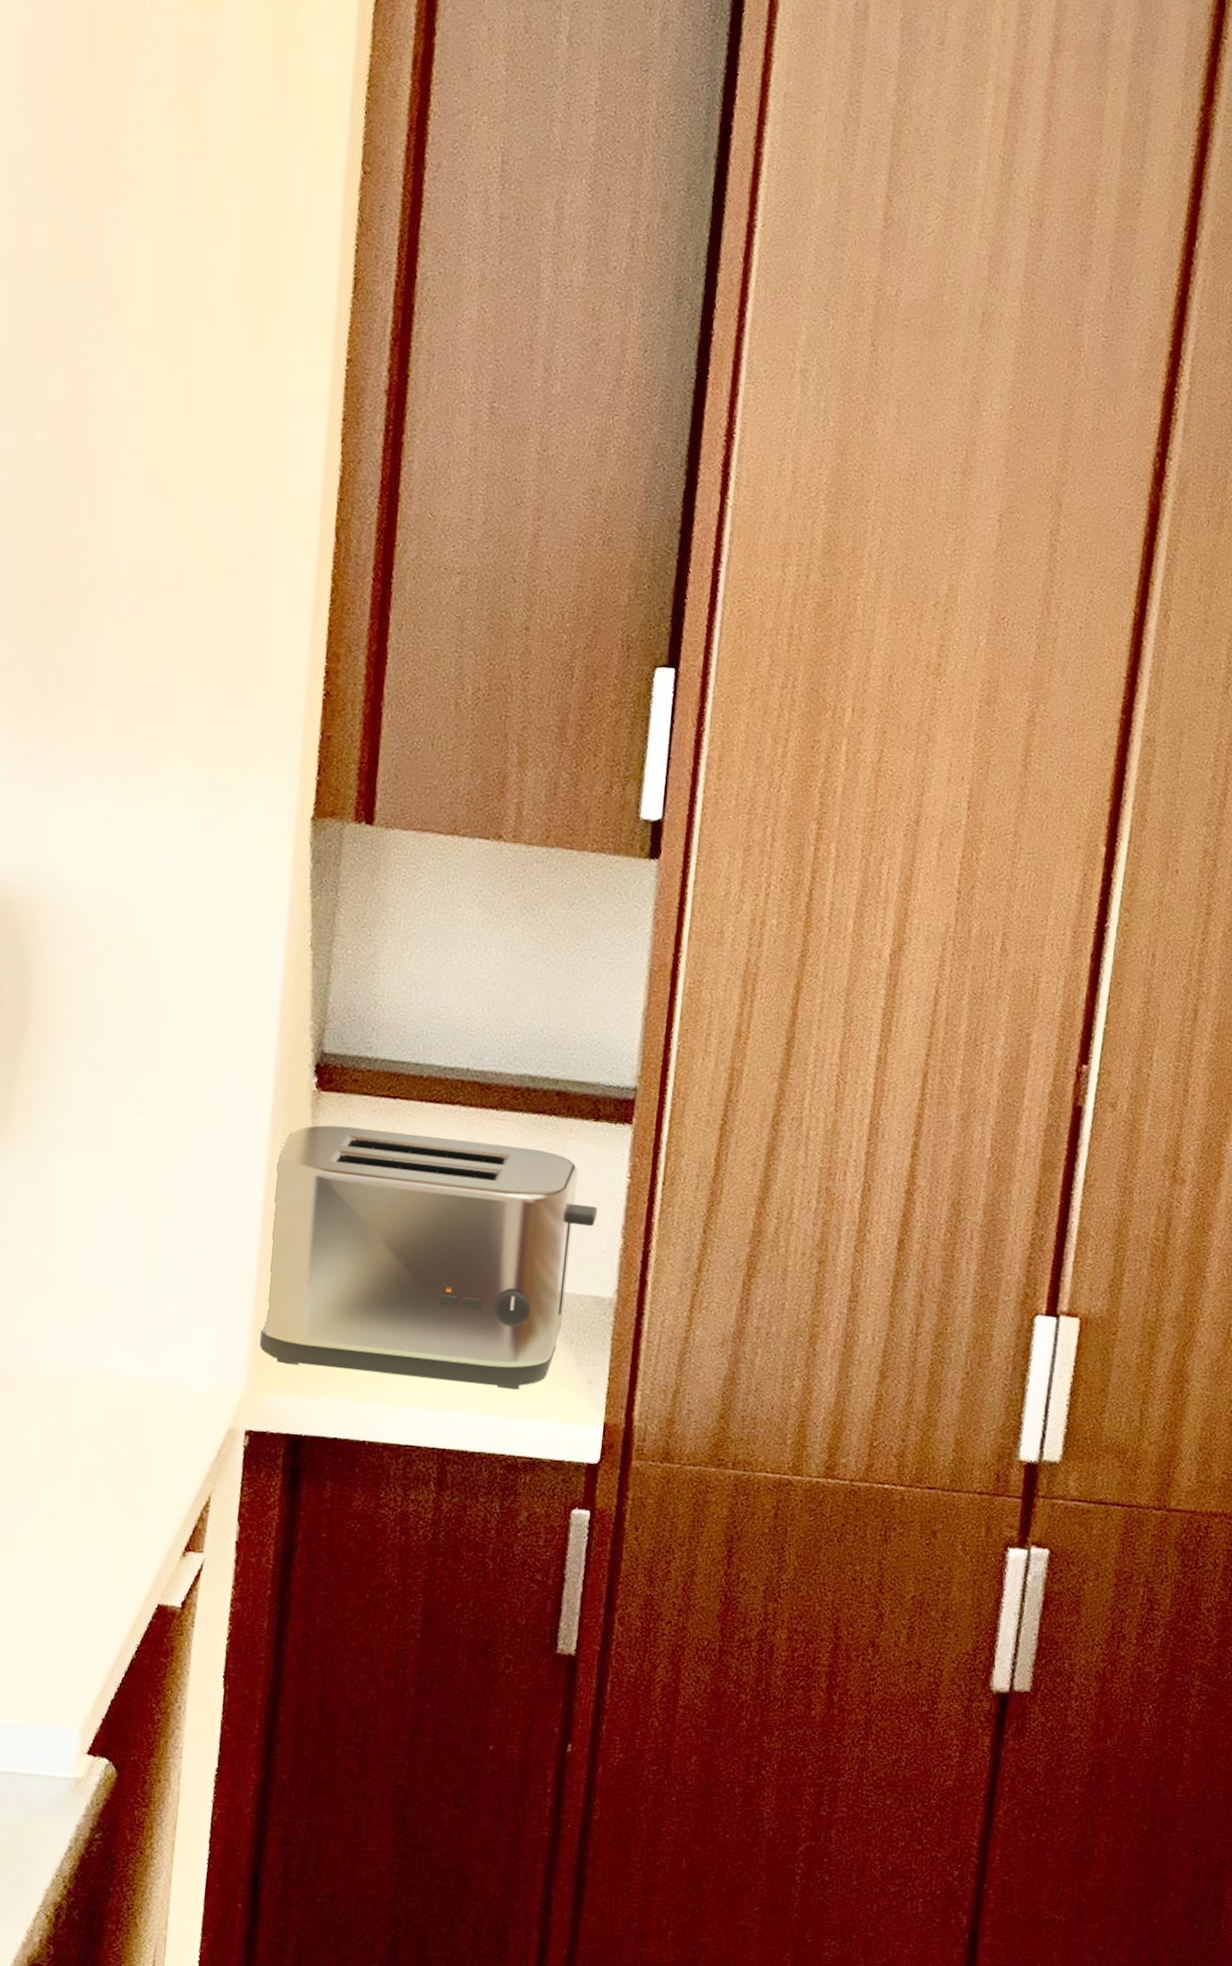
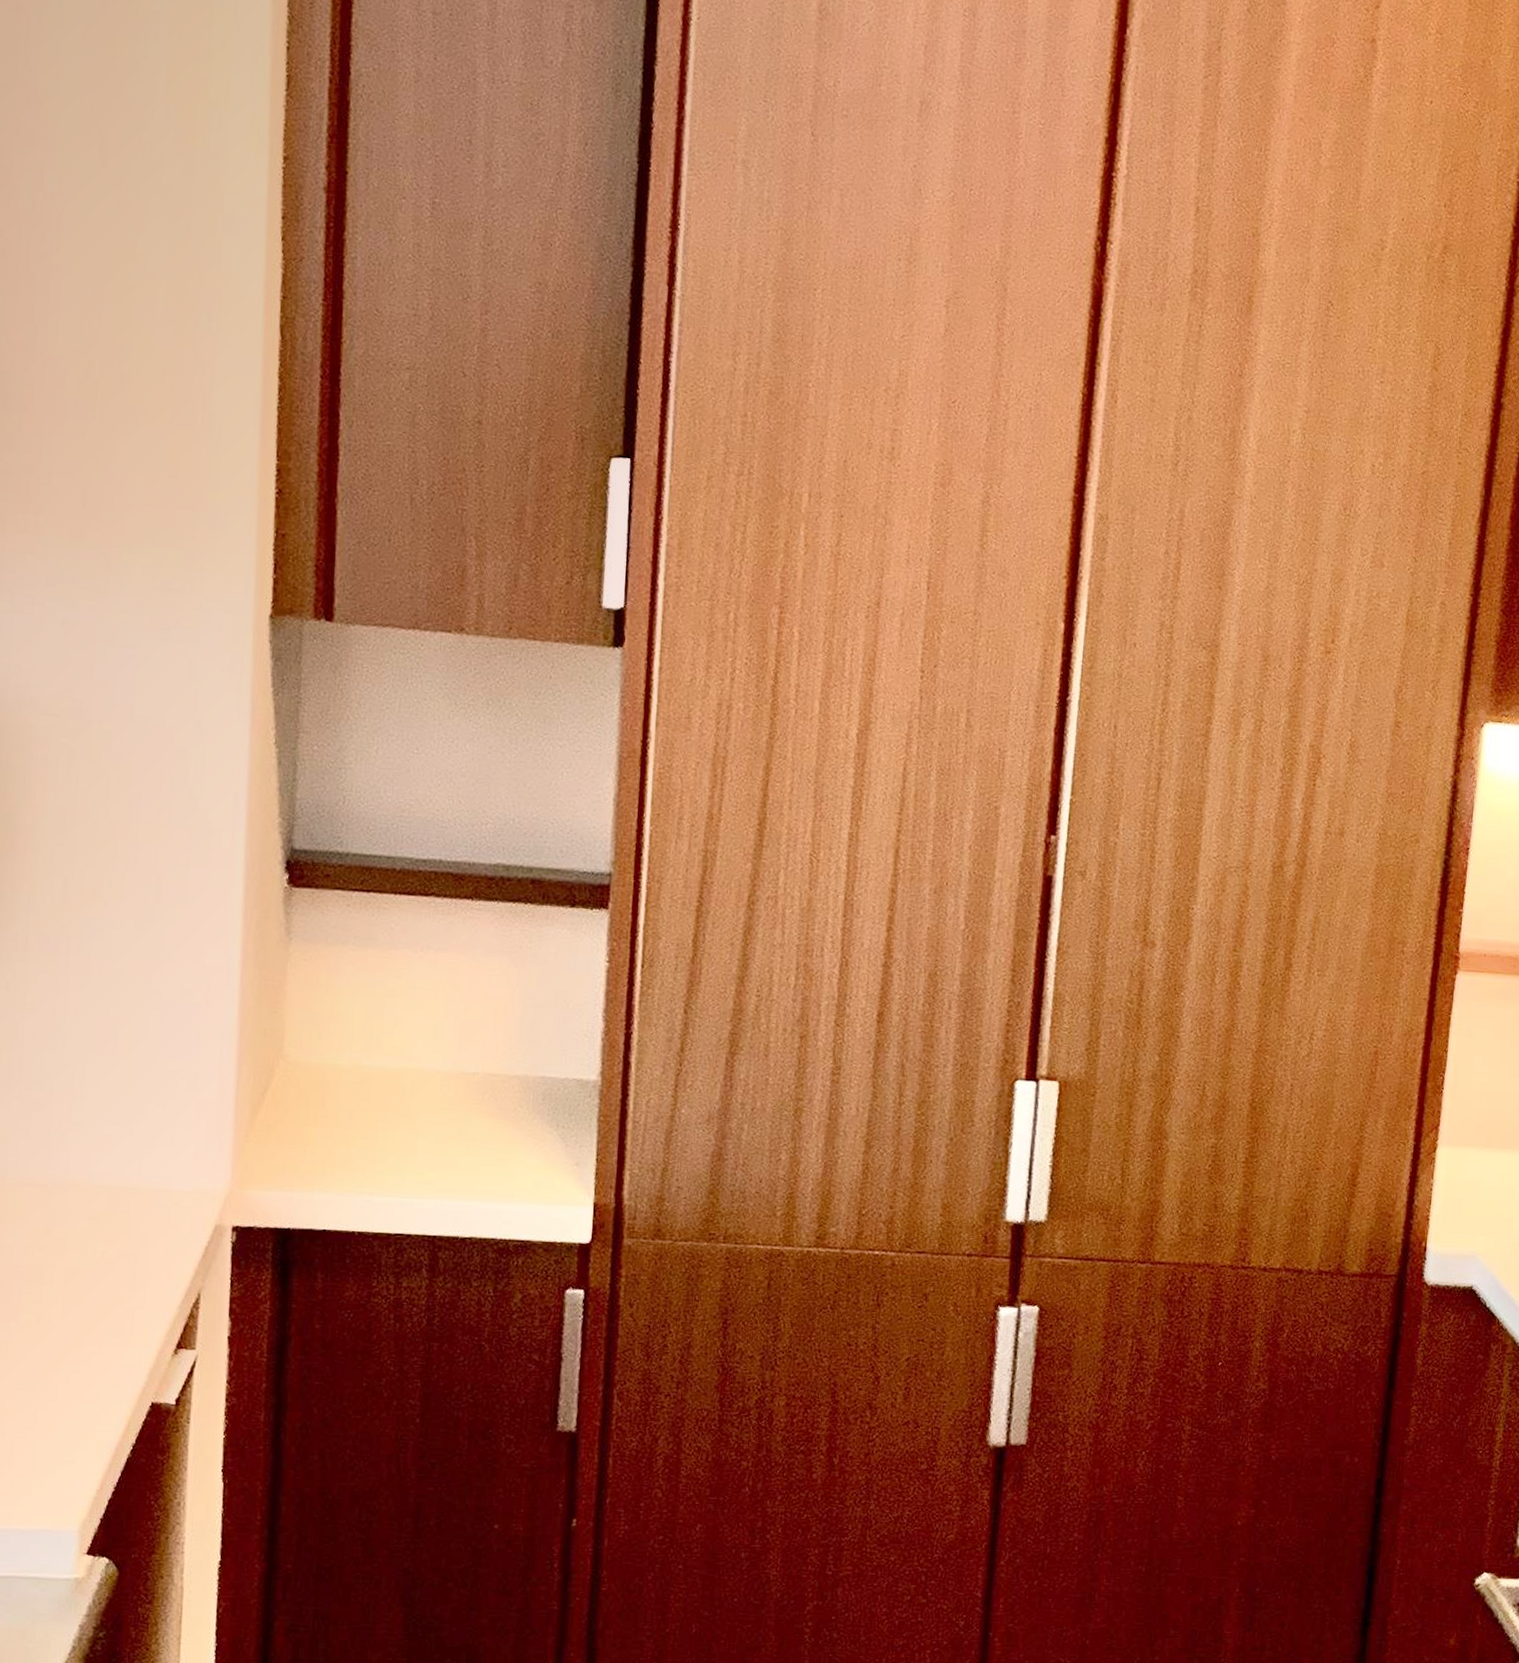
toaster: present [259,1125,597,1390] -> none [241,921,577,1175]

